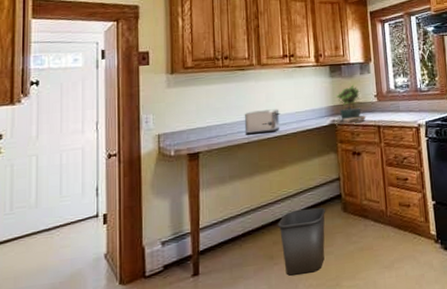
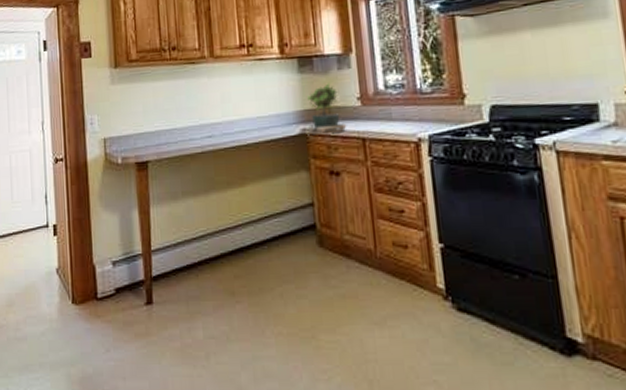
toaster: present [244,109,281,135] -> none [196,112,239,143]
waste bin: present [278,207,326,276] -> none [239,238,297,318]

